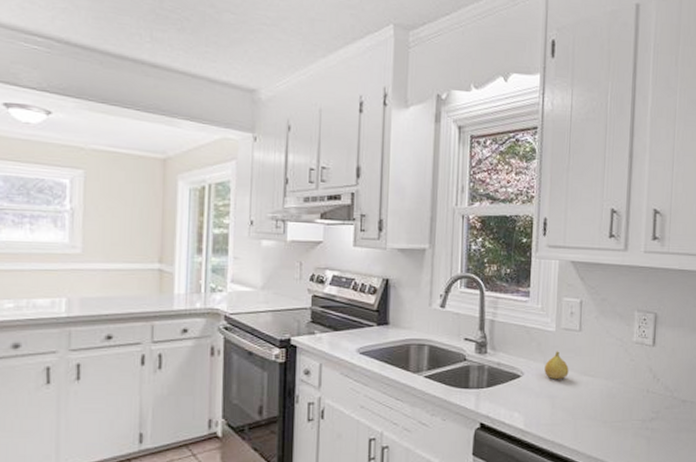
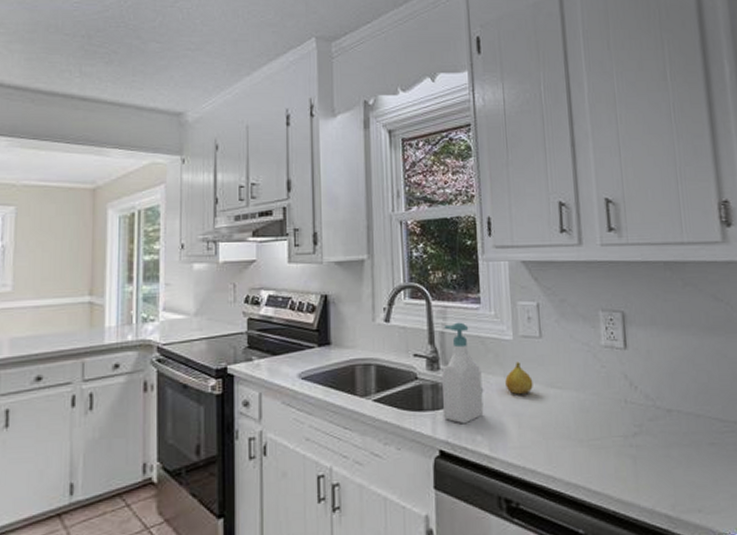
soap bottle: none [486,312,524,402] -> present [441,322,484,424]

